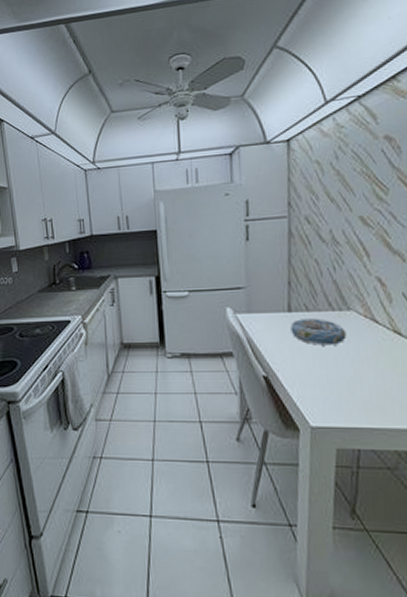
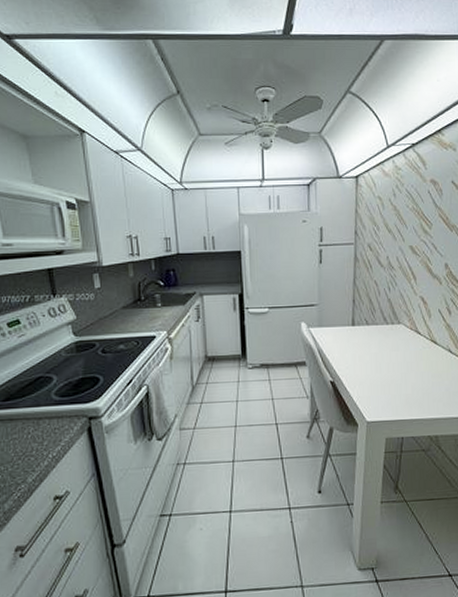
decorative bowl: present [290,318,347,346] -> none [353,331,397,354]

